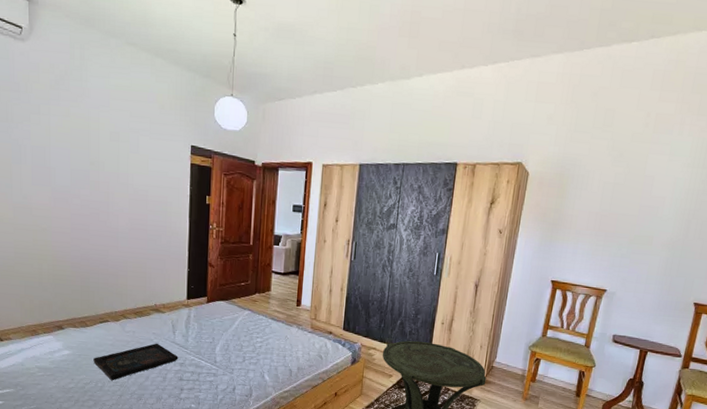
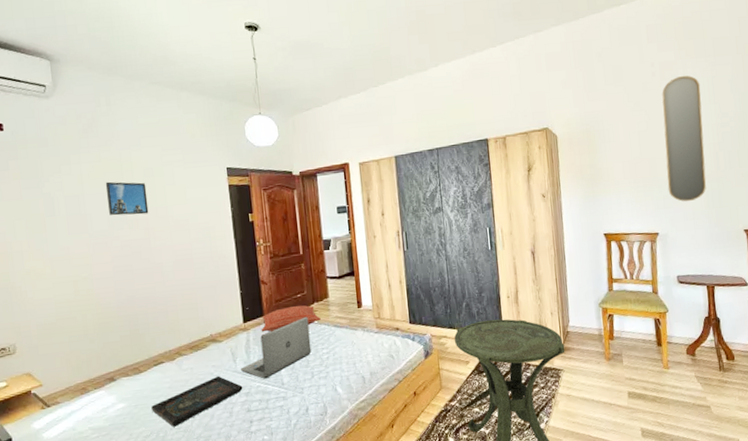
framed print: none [71,138,111,178] -> present [105,181,149,216]
laptop: none [178,304,248,354] -> present [240,316,312,379]
pillow: none [202,292,260,313] -> present [261,305,321,332]
home mirror: none [628,132,694,265] -> present [662,75,706,202]

